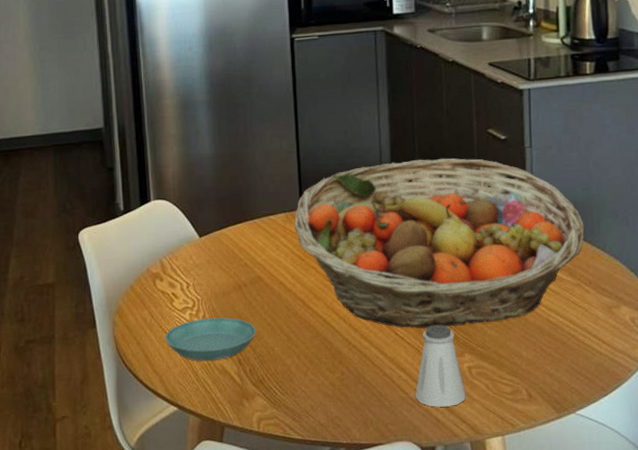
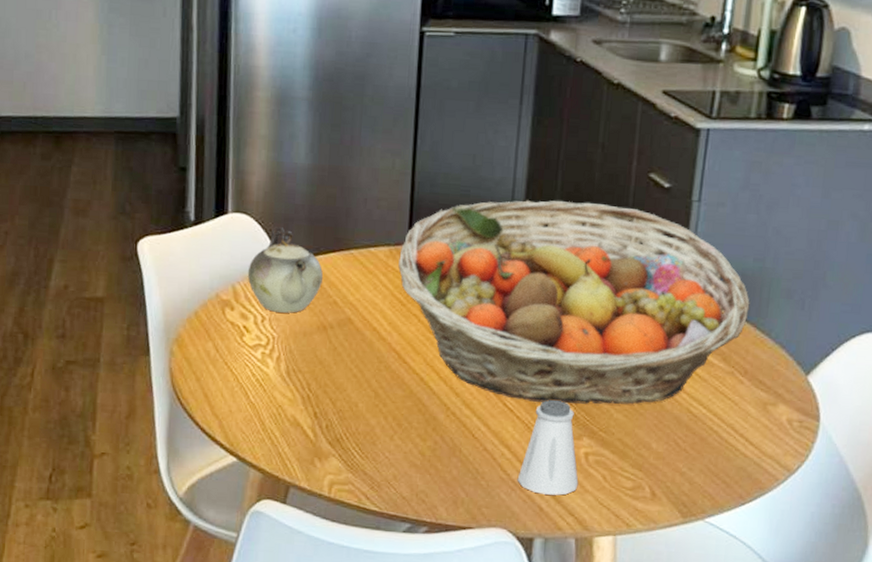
saucer: present [165,317,256,362] -> none [230,360,339,410]
teapot: none [171,207,234,278] -> present [247,227,323,313]

